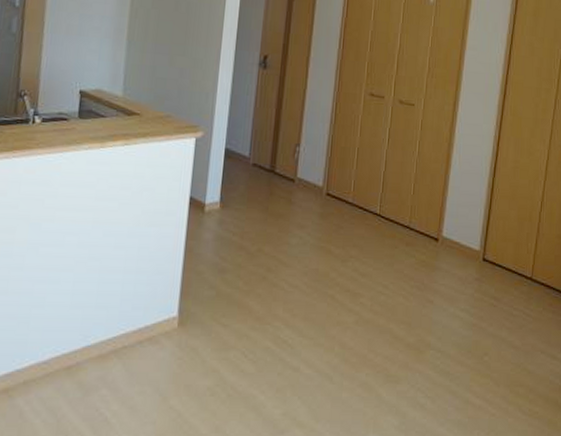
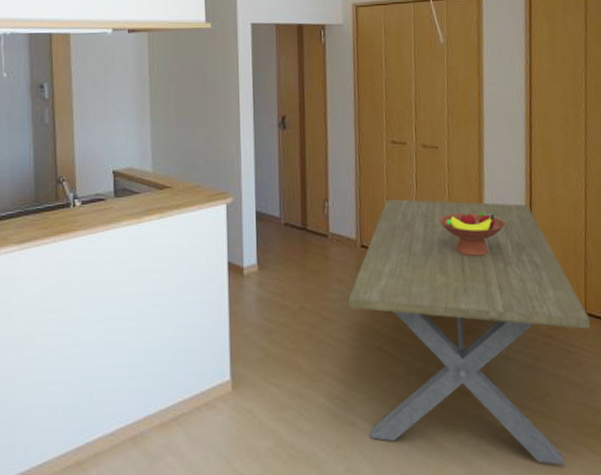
dining table: none [306,150,535,423] -> present [348,199,591,466]
fruit bowl: none [405,171,469,215] -> present [438,211,506,256]

